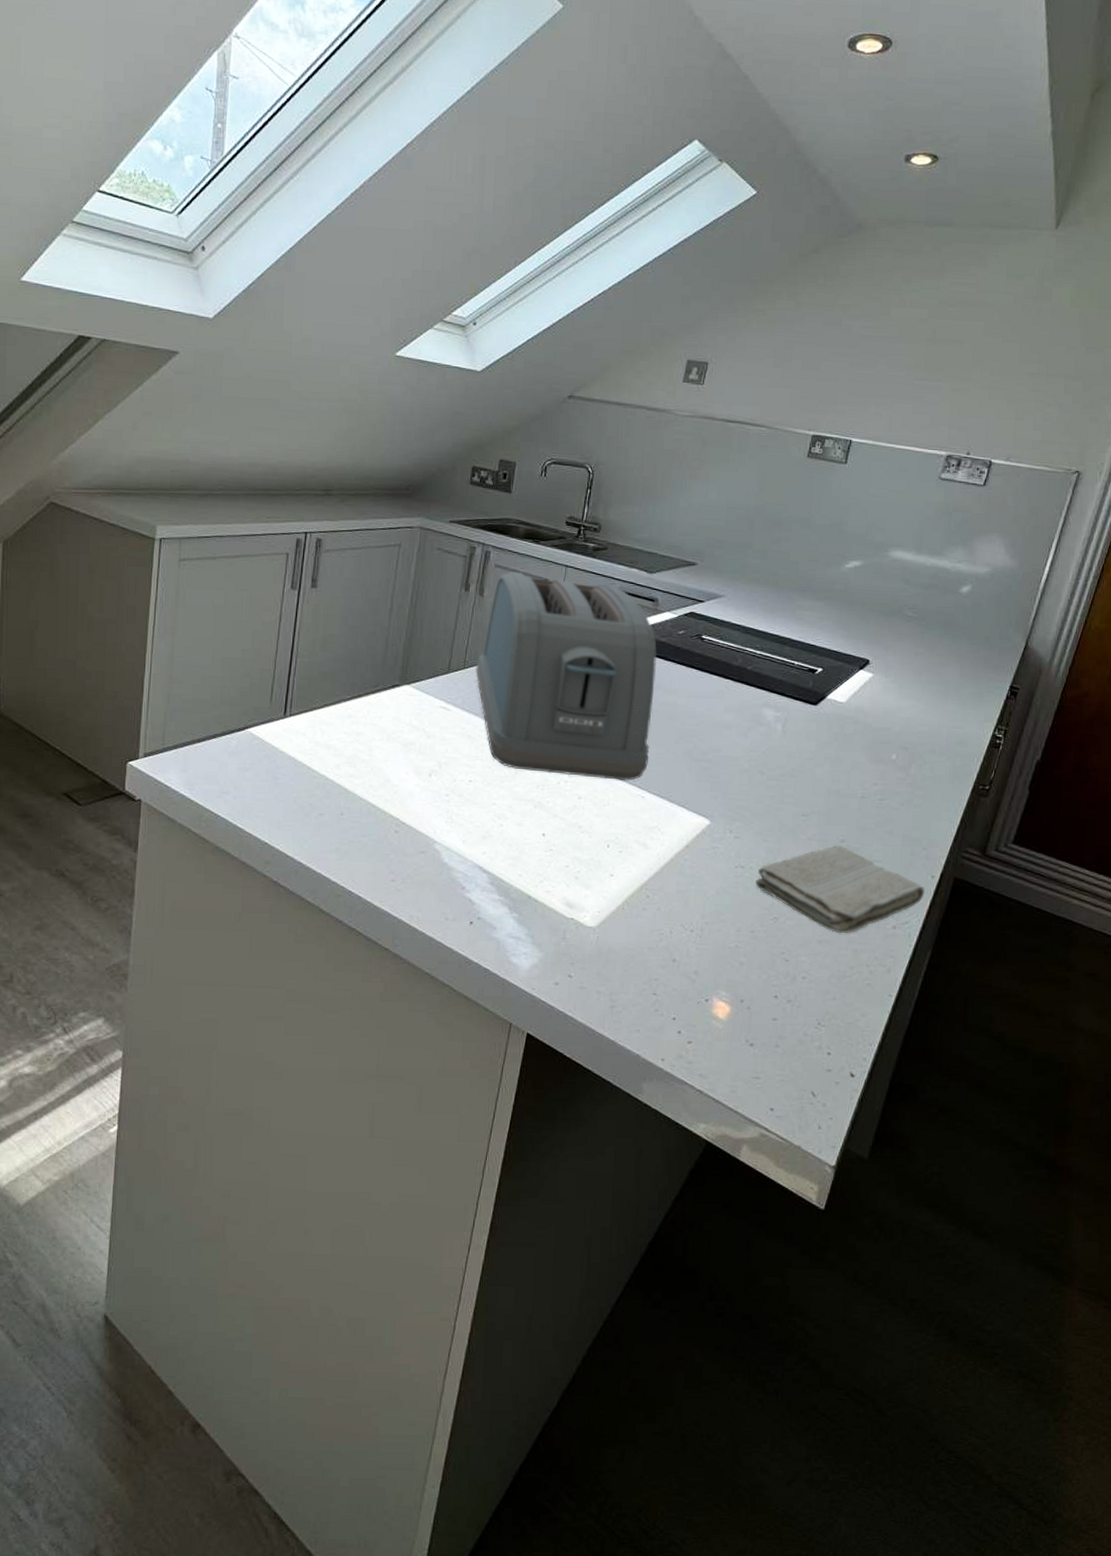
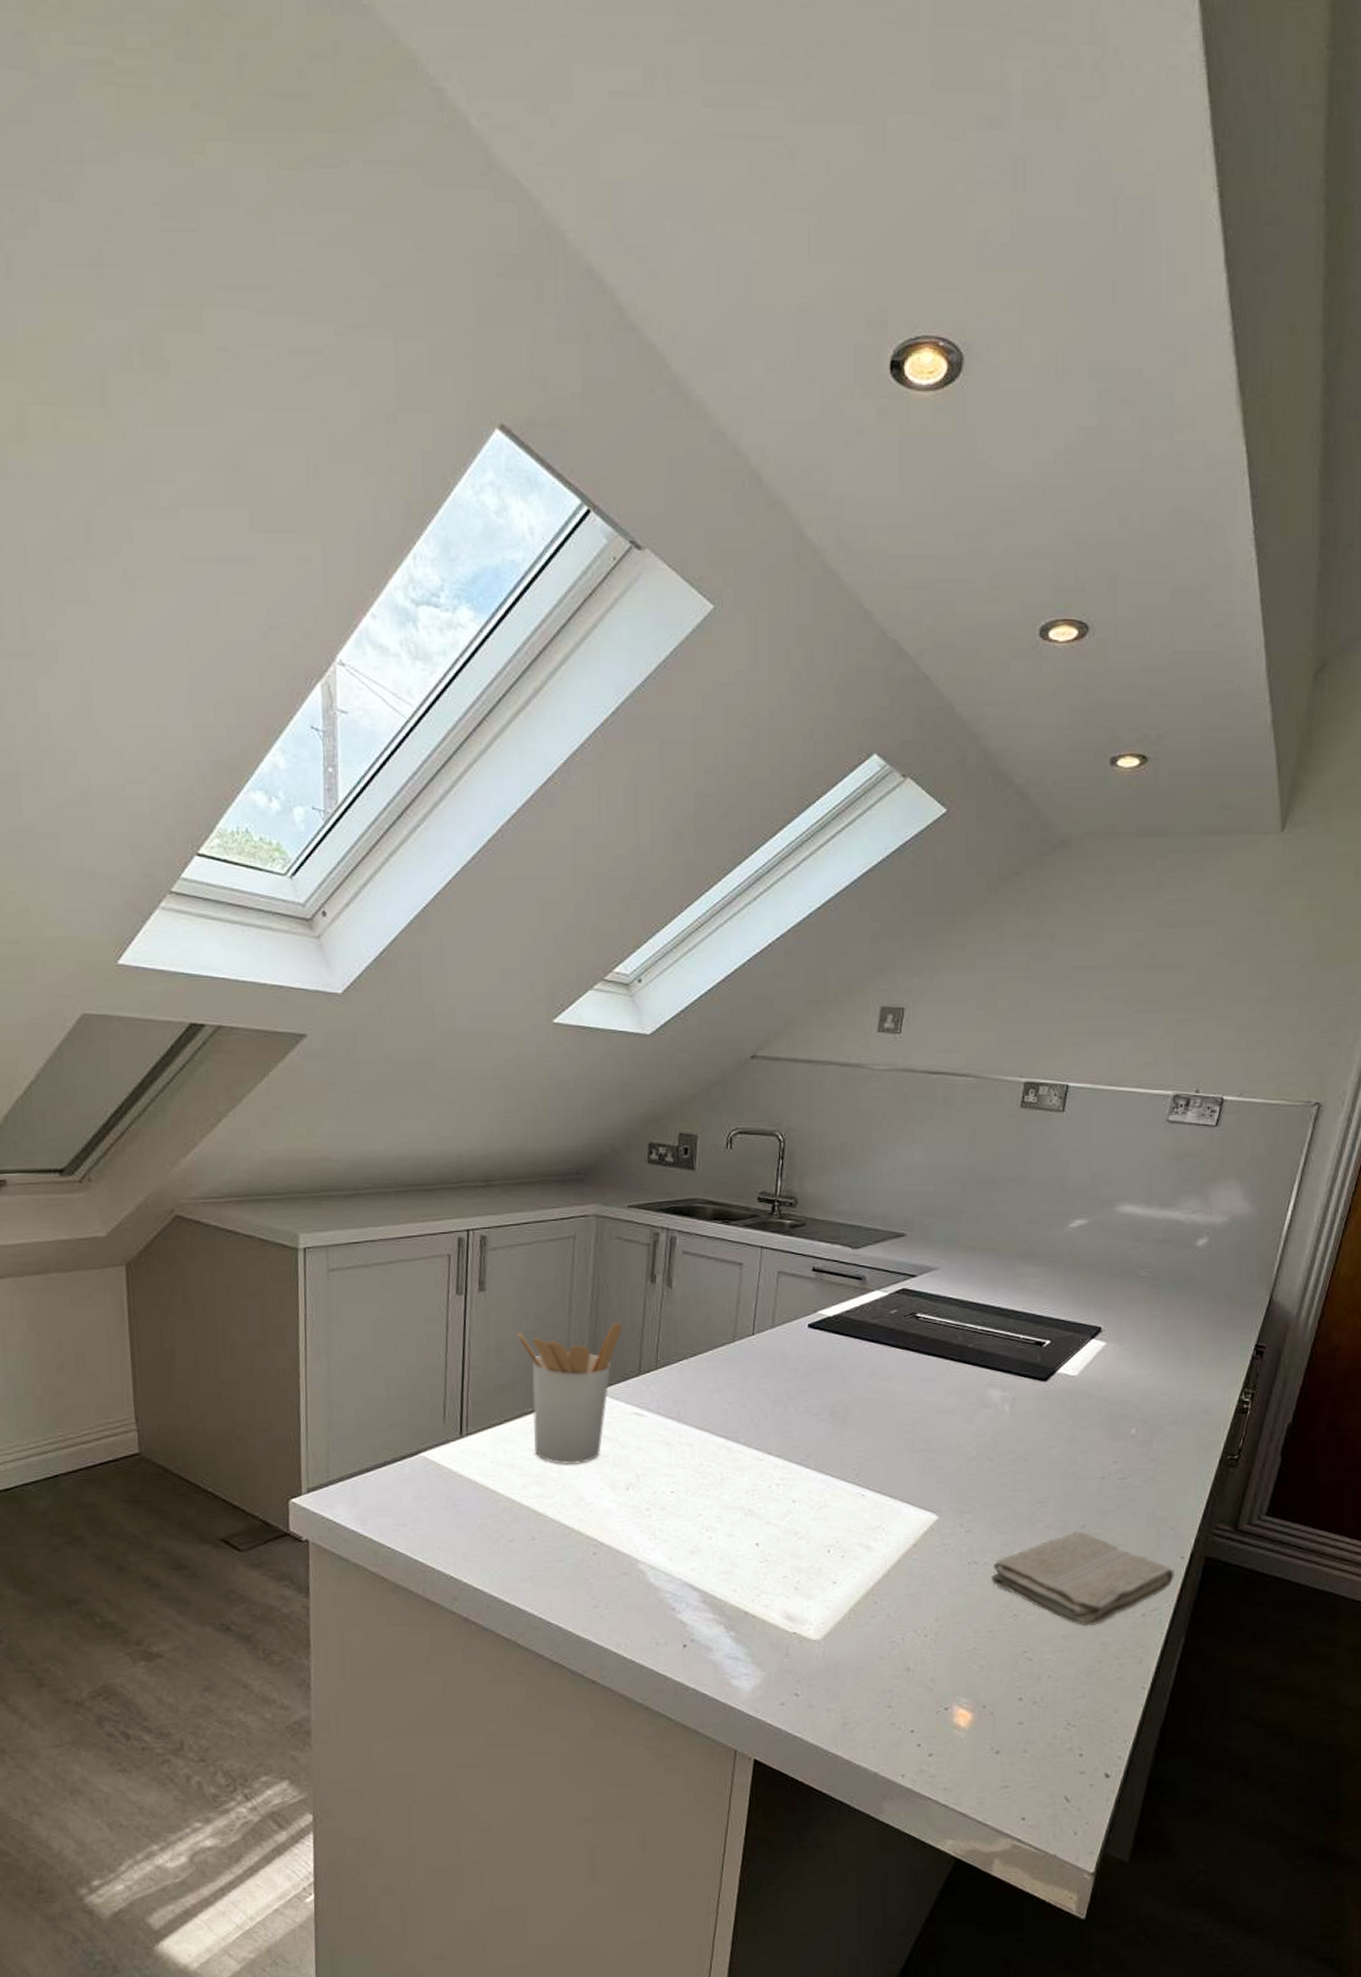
utensil holder: none [342,623,437,750] -> present [517,1321,623,1465]
toaster: present [475,571,657,781] -> none [669,1257,868,1479]

